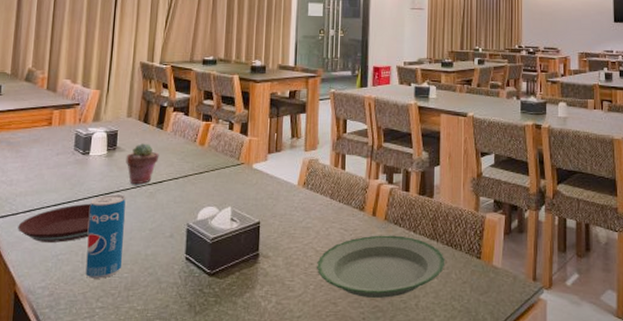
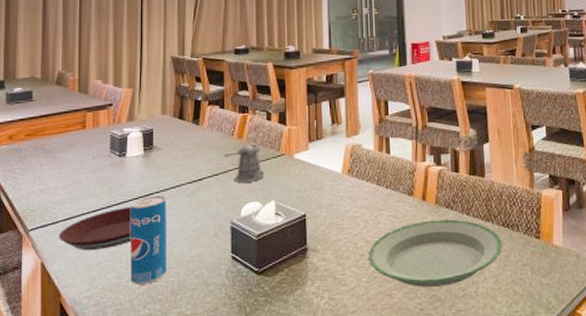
potted succulent: present [126,143,160,184] -> none [163,140,197,183]
pepper shaker: none [185,151,224,188] -> present [224,143,265,183]

